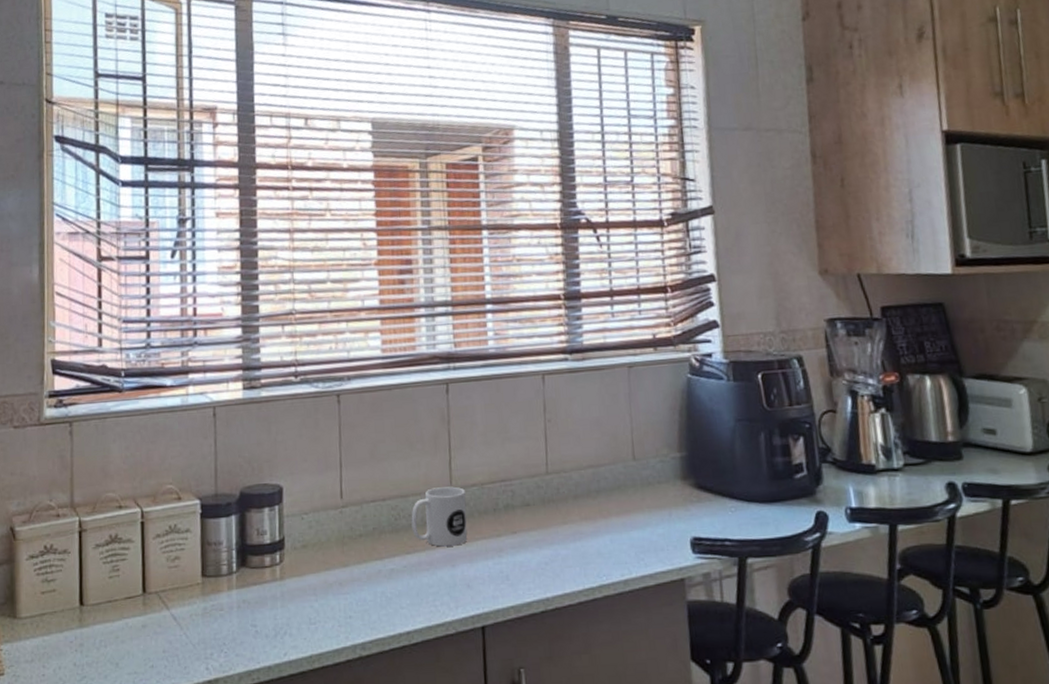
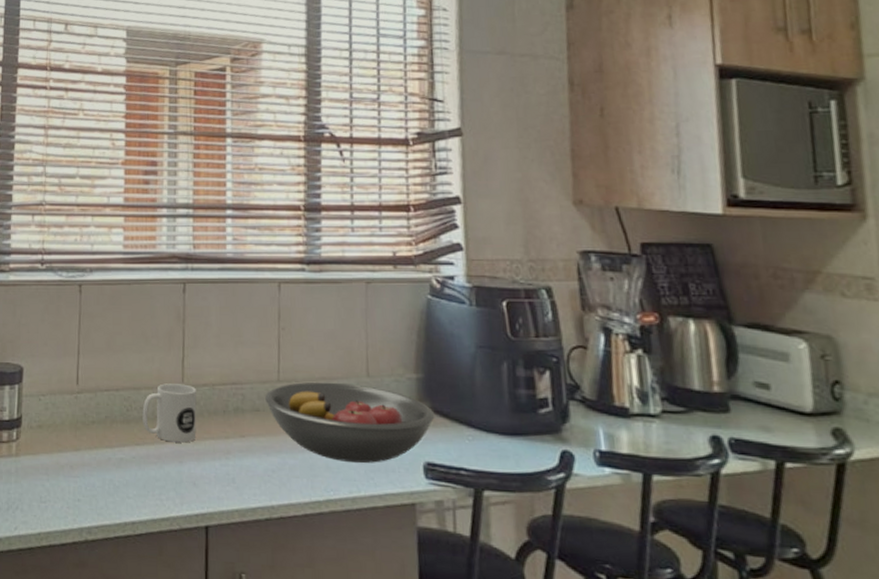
fruit bowl: none [535,469,700,547] -> present [265,382,435,464]

